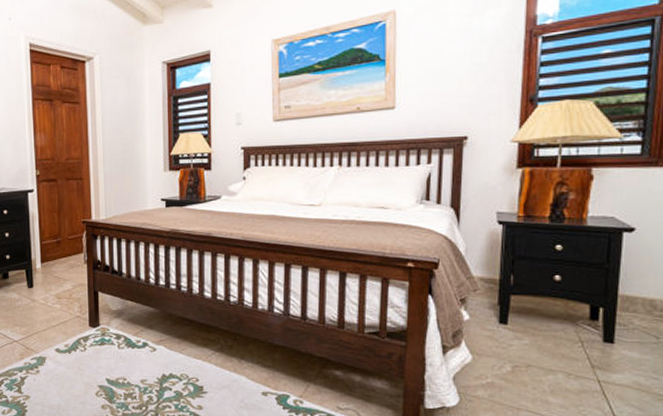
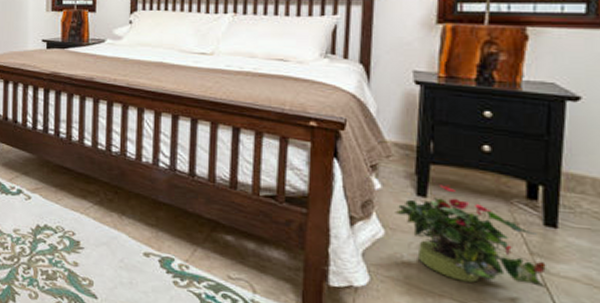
potted plant: none [481,312,607,396] -> present [395,184,550,289]

